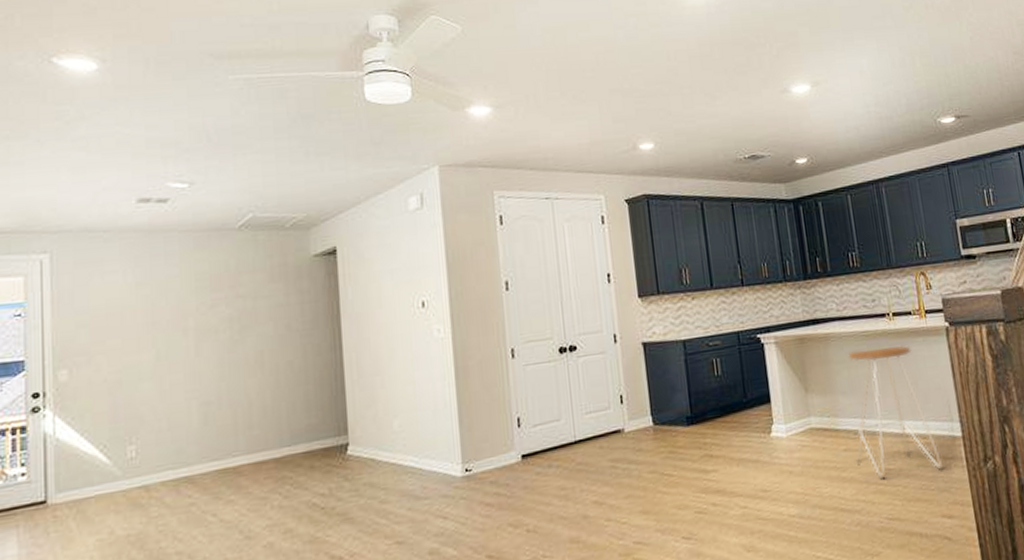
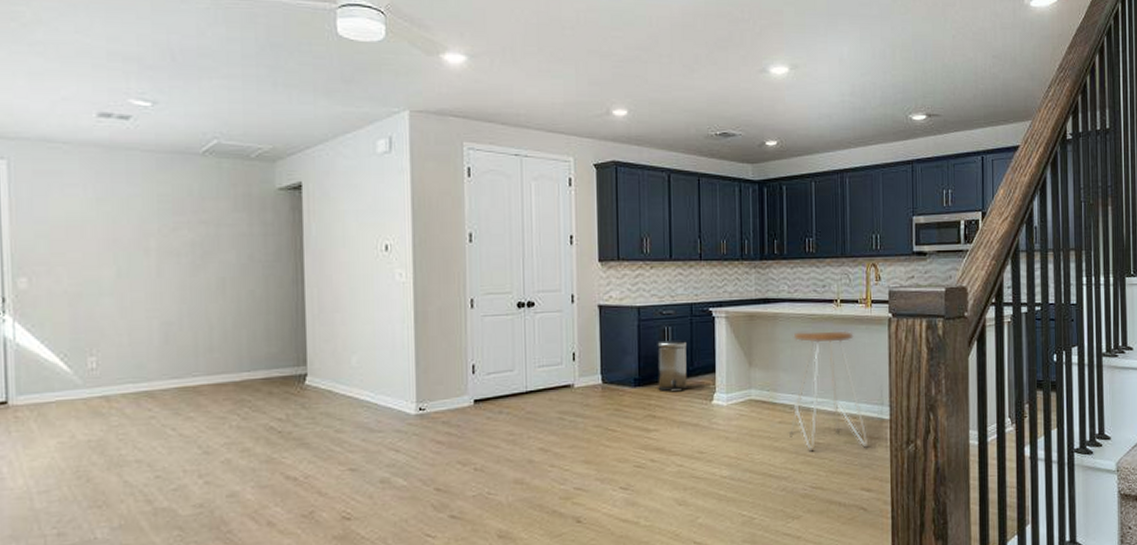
pedal bin: none [706,371,743,429] -> present [657,340,687,393]

